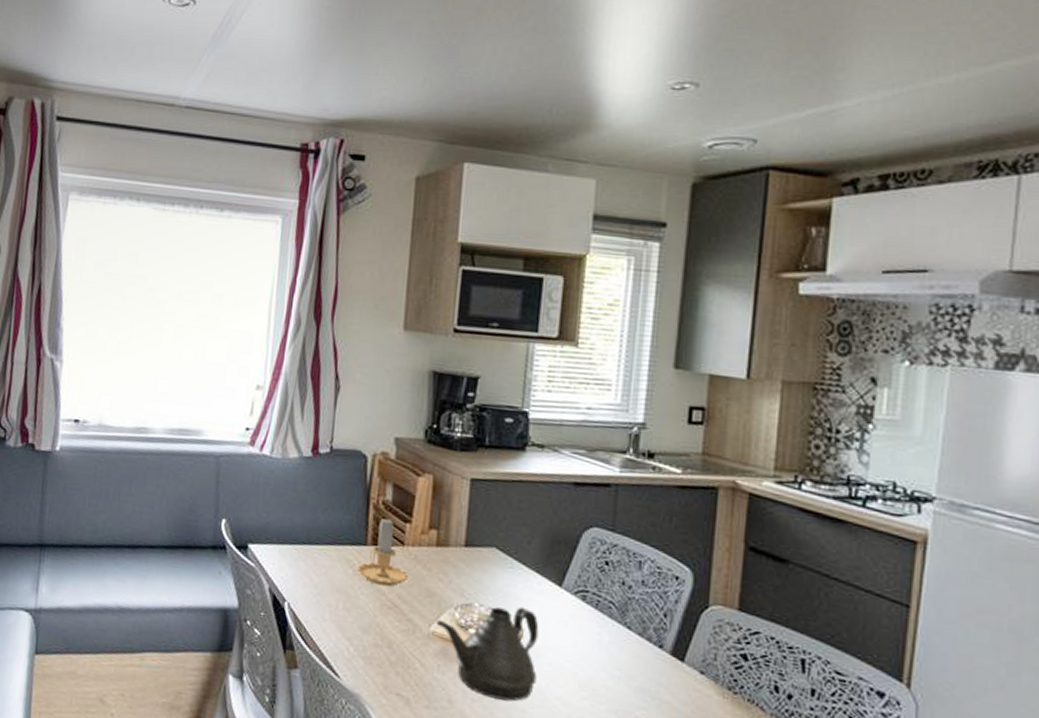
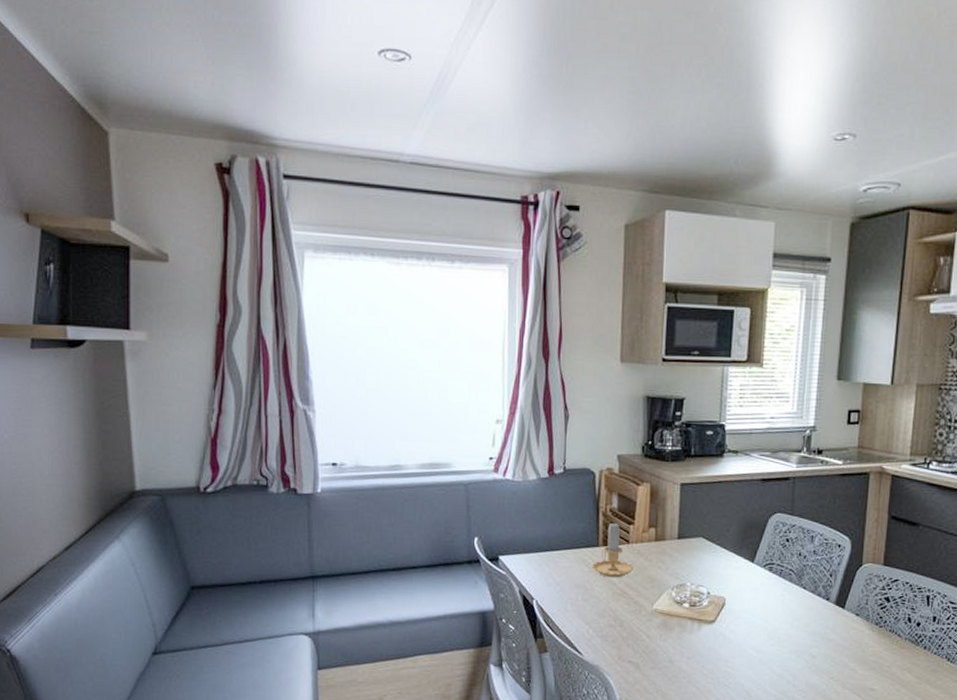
teapot: present [436,606,539,702] -> none [657,581,737,655]

